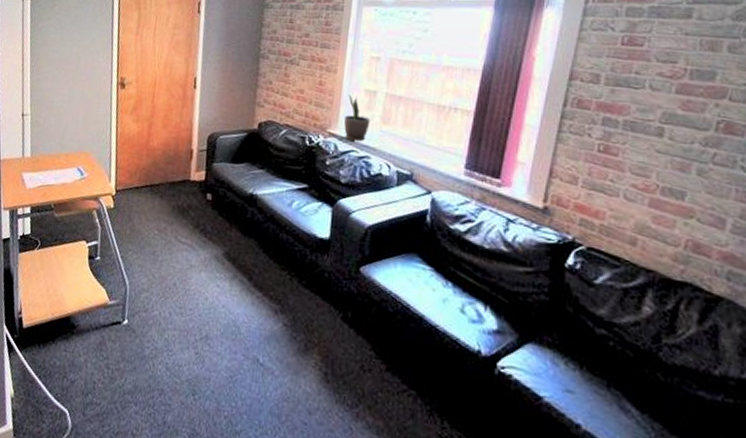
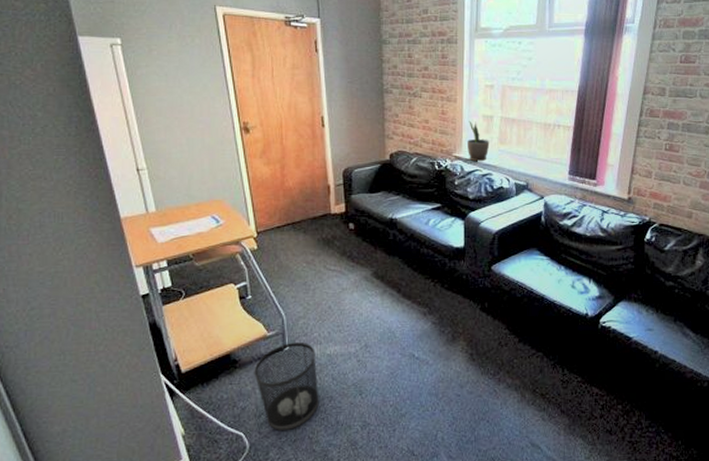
waste bin: none [88,316,153,419] -> present [254,341,319,432]

